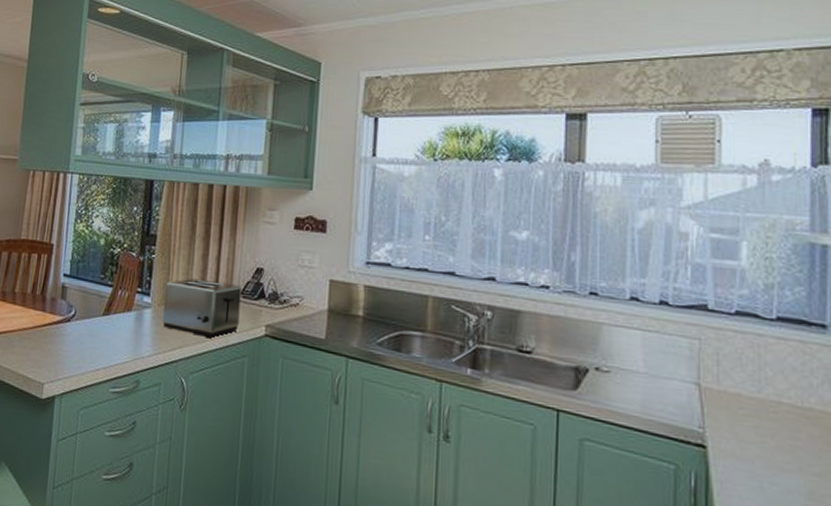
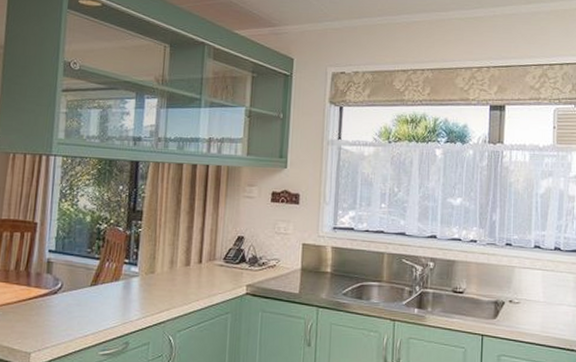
toaster: present [162,278,242,338] -> none [150,248,224,300]

